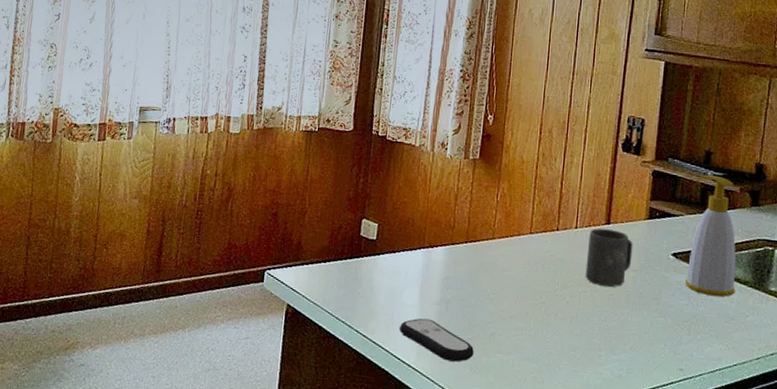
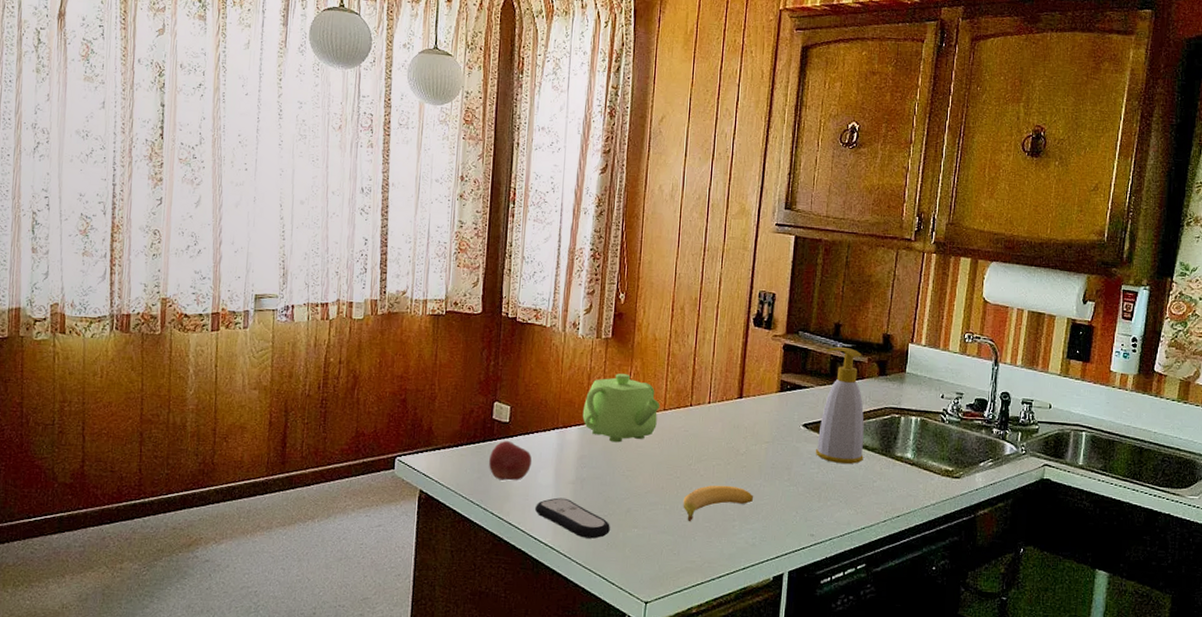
apple: none [355,258,397,300] -> present [489,441,532,481]
teapot: none [448,195,527,265] -> present [582,373,660,443]
banana: none [548,312,621,350] -> present [683,485,754,522]
mug: present [585,228,633,287] -> none [718,403,765,459]

